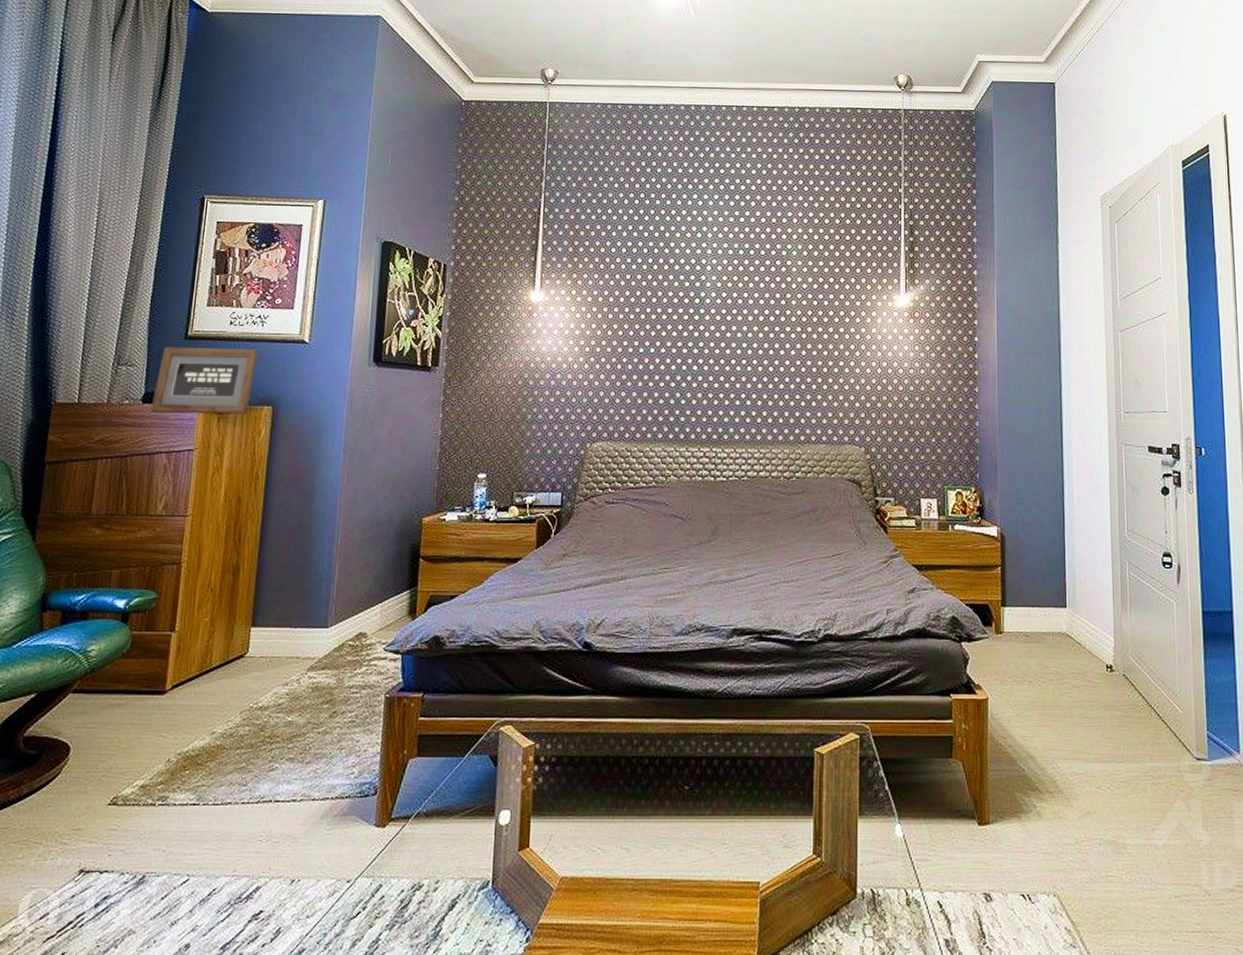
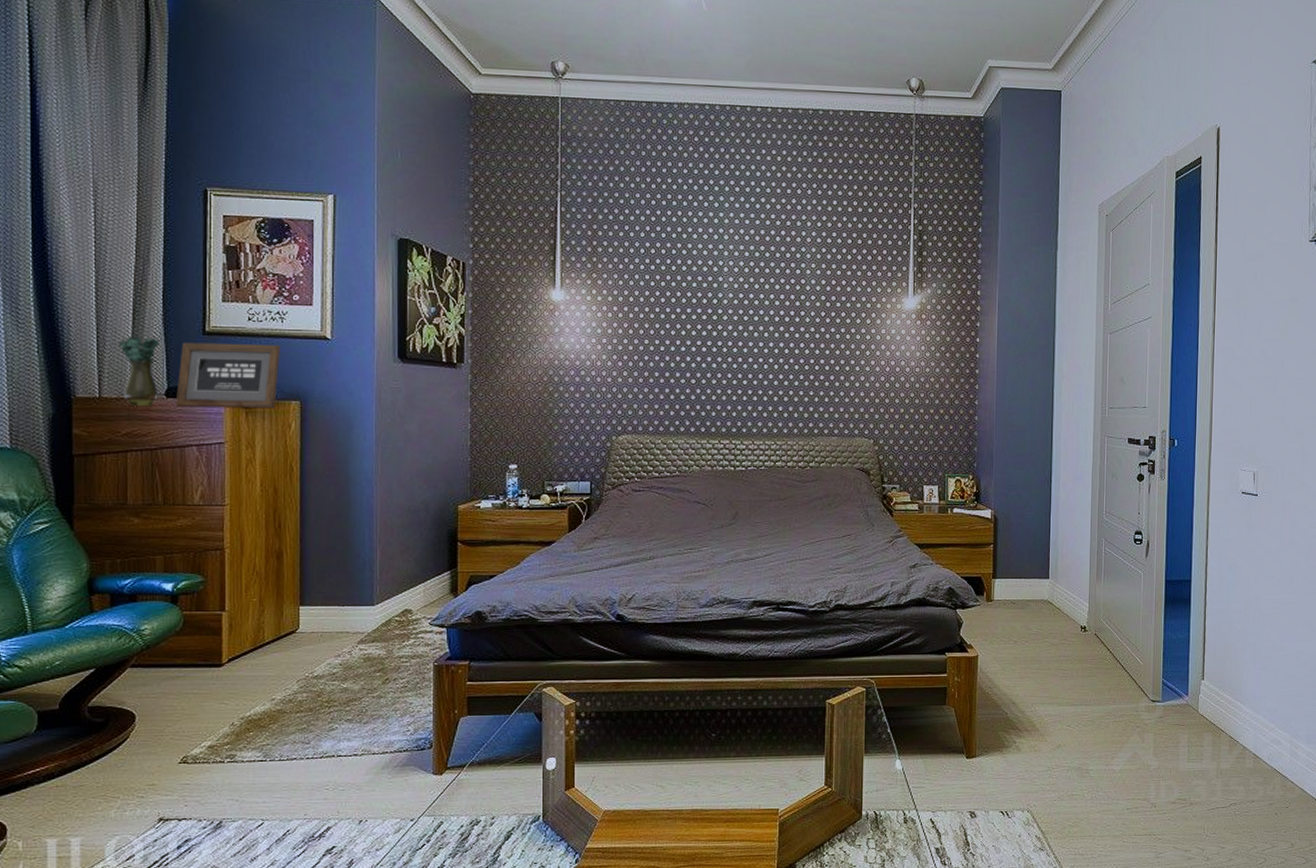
vase: none [102,337,143,413] -> present [118,332,160,407]

